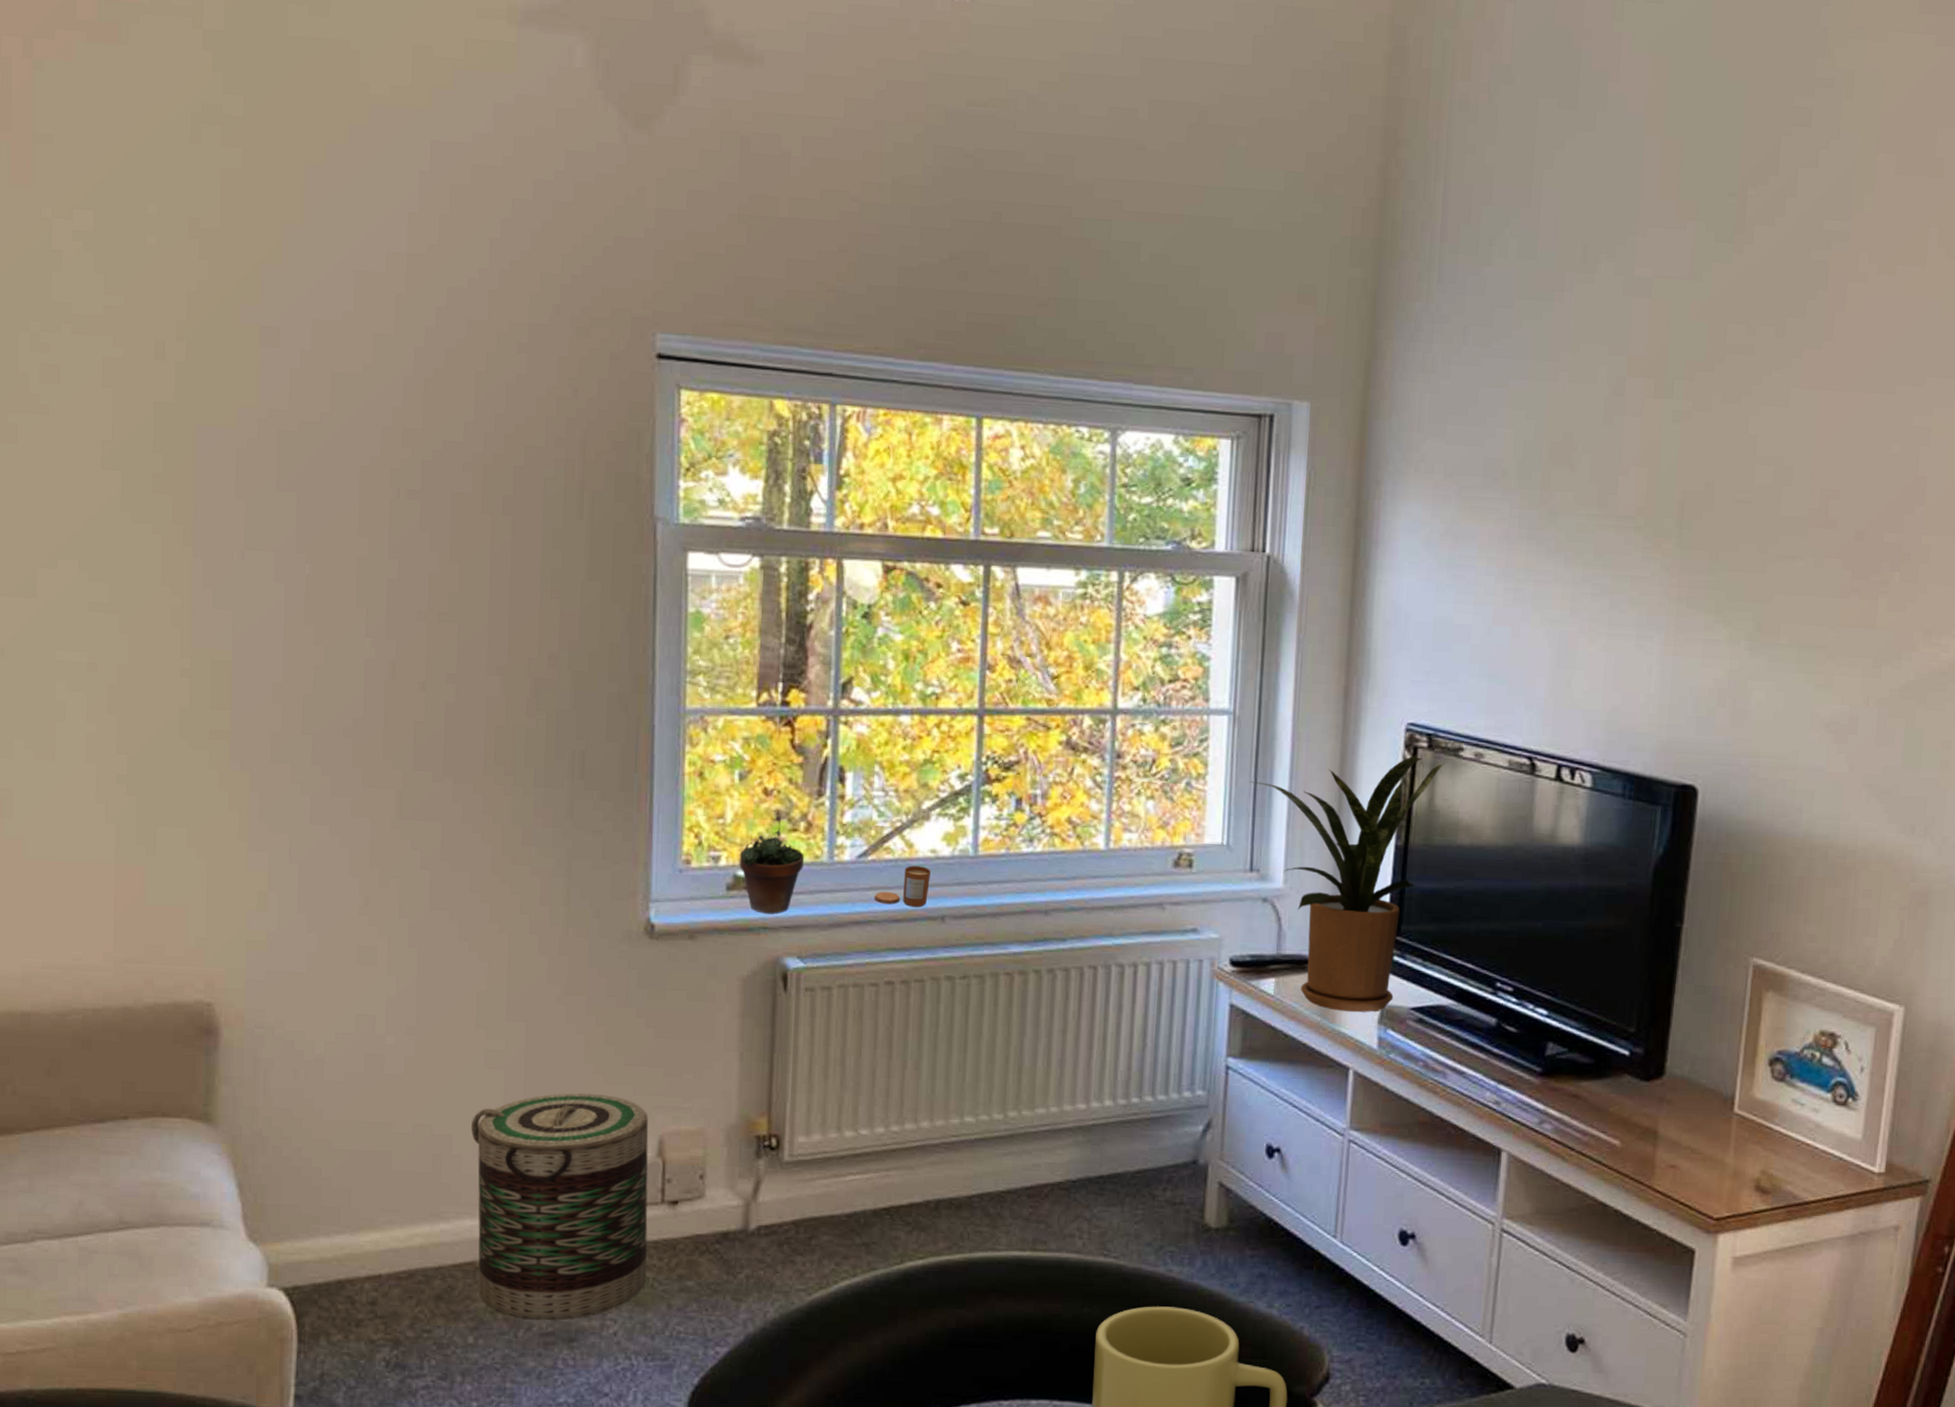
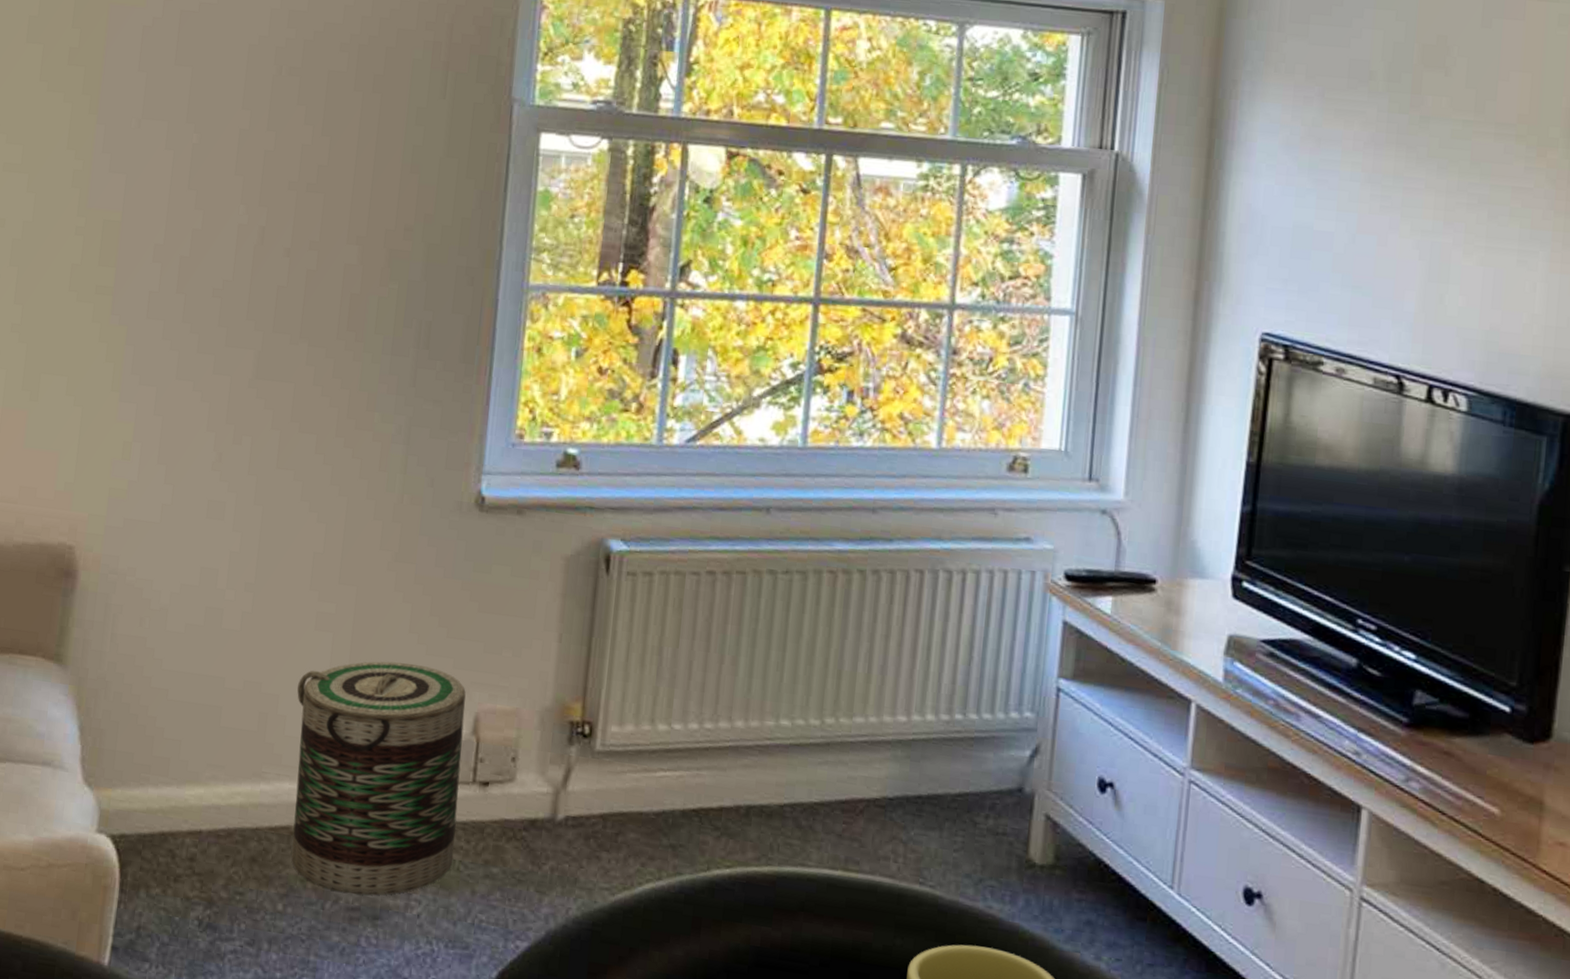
succulent plant: present [739,810,805,915] -> none [570,390,635,496]
candle: present [874,865,932,908] -> none [700,453,759,498]
house plant: present [1249,754,1446,1013] -> none [1090,366,1304,642]

